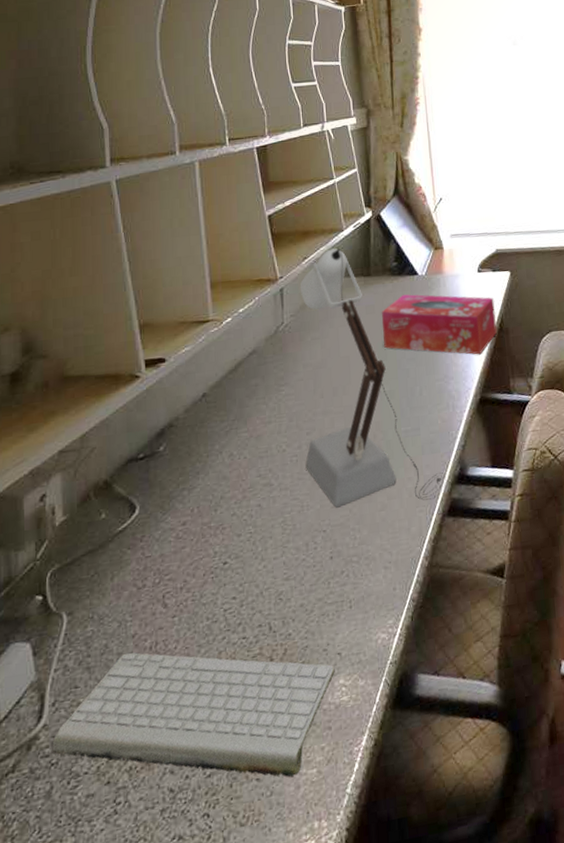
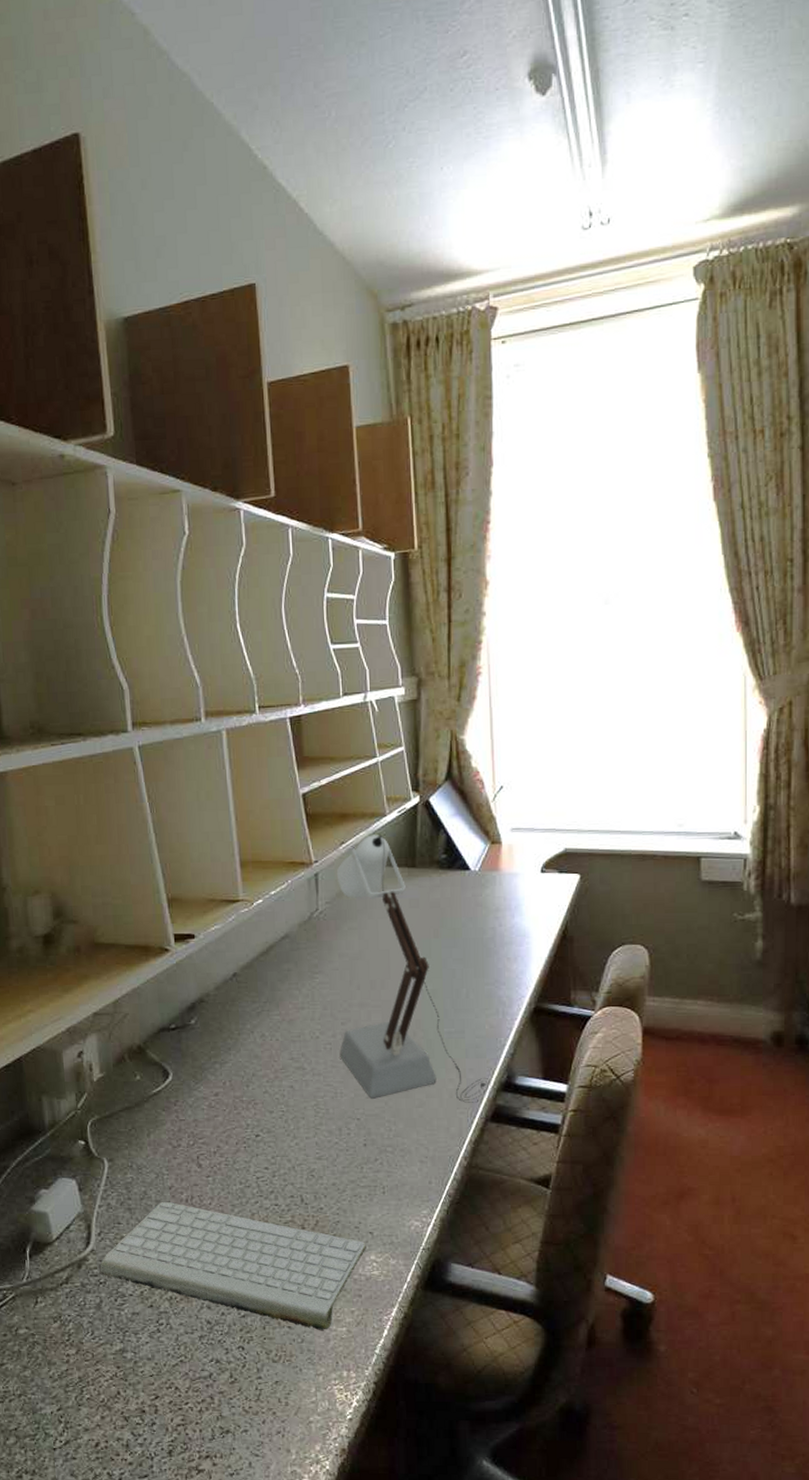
tissue box: present [381,294,497,355] -> none [426,889,559,962]

